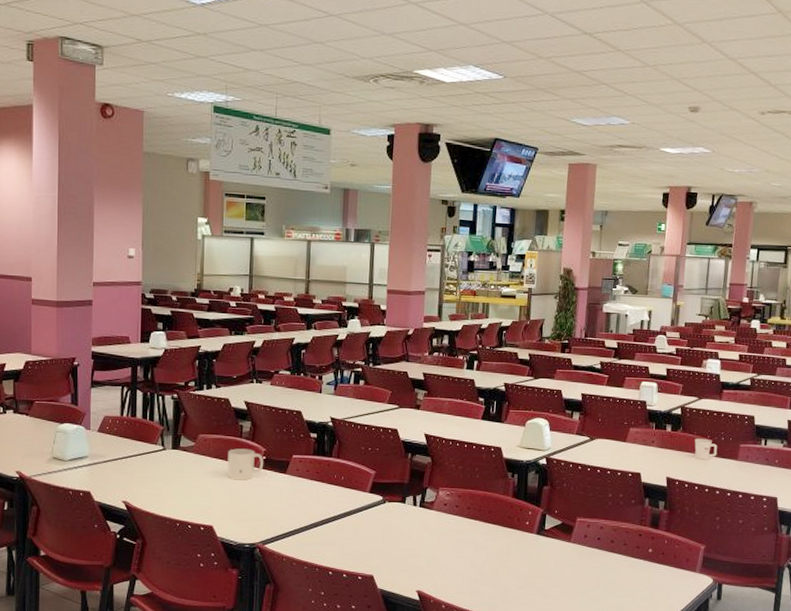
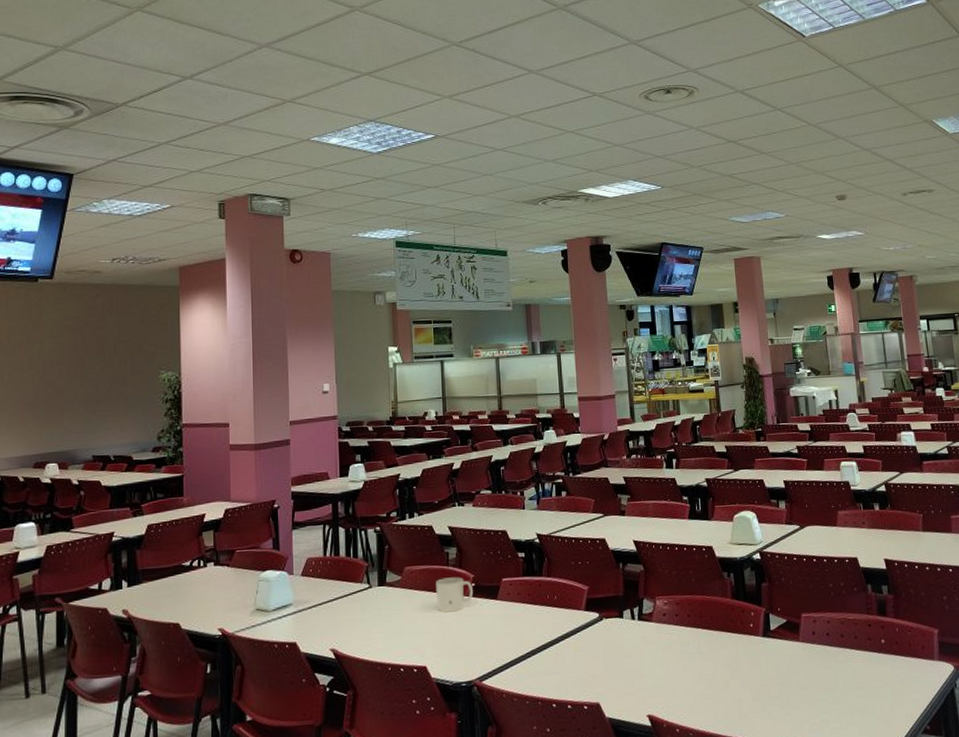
mug: present [693,438,718,460] -> none [904,513,930,537]

